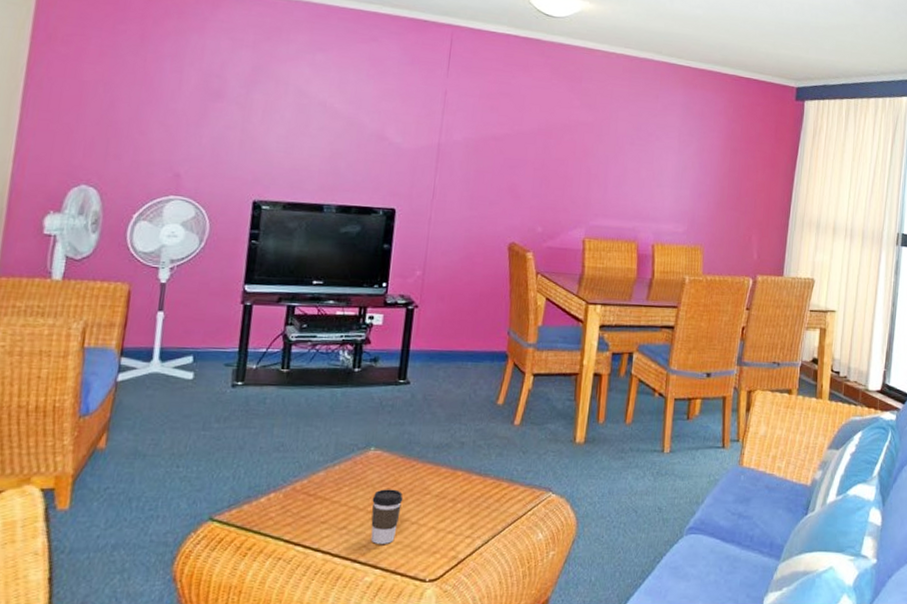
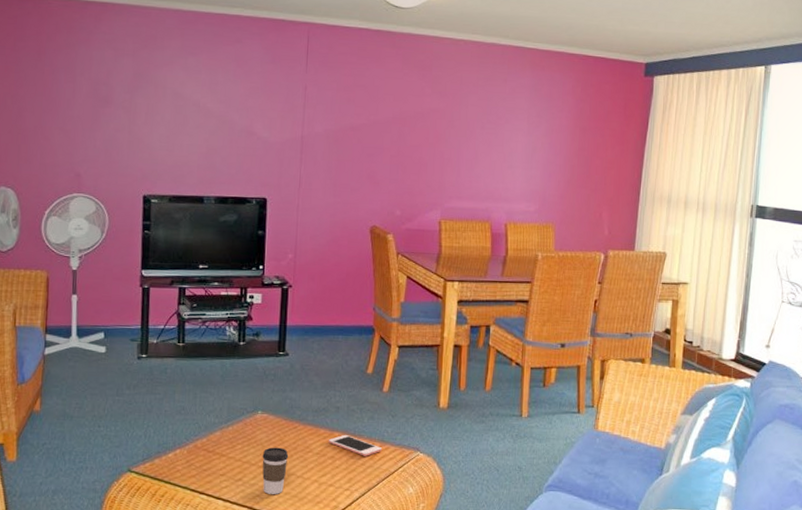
cell phone: none [449,473,510,498] -> present [328,434,382,456]

